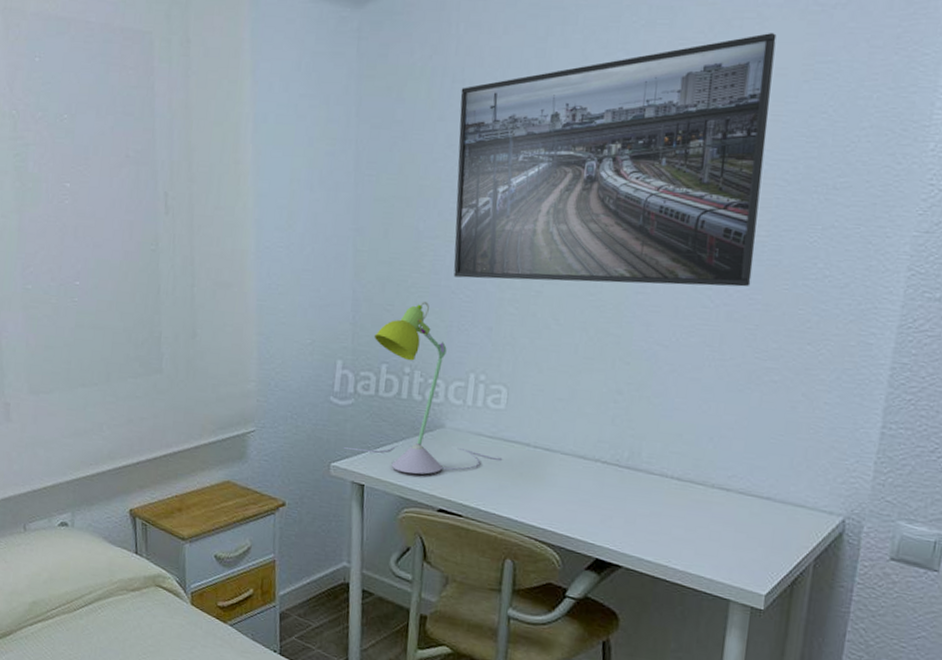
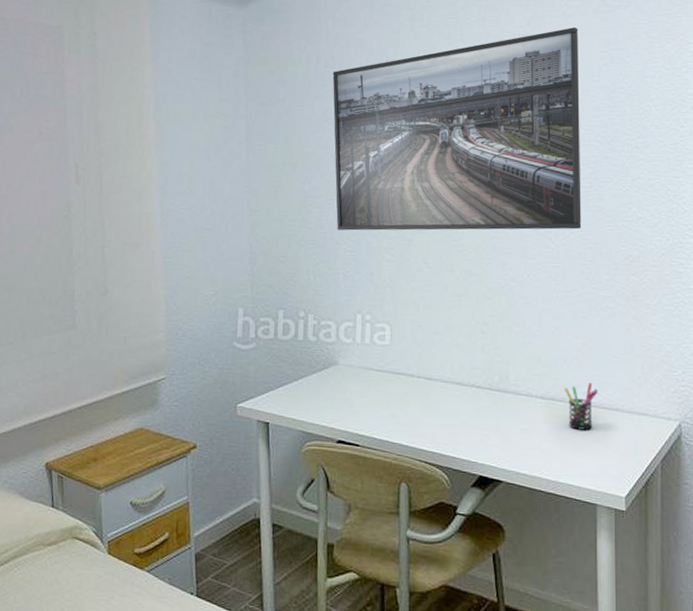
desk lamp: present [343,302,502,475] -> none [248,253,390,410]
pen holder: none [706,466,747,519] -> present [565,383,598,430]

